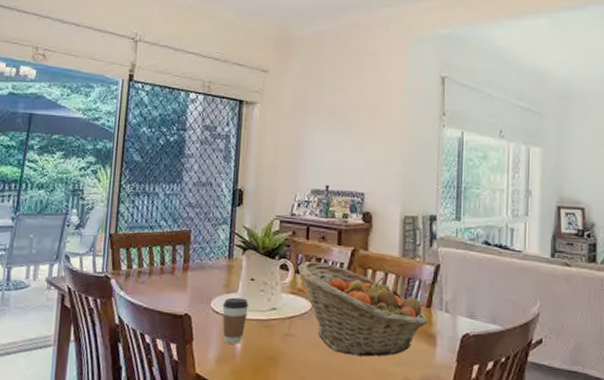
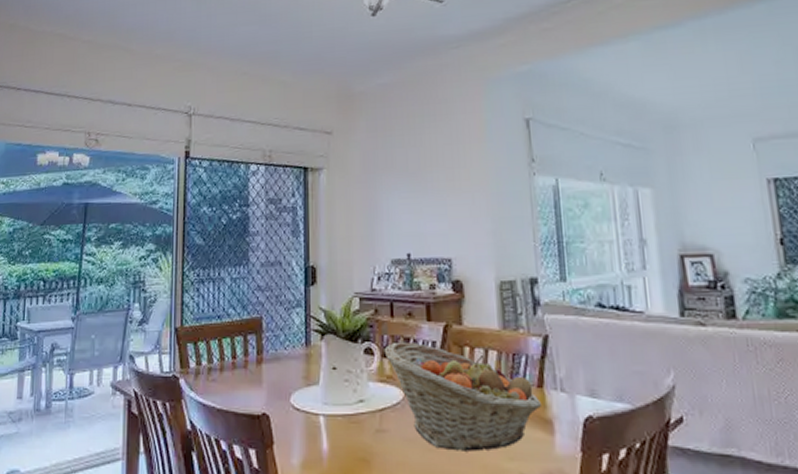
coffee cup: present [222,297,249,344] -> none [303,391,333,445]

